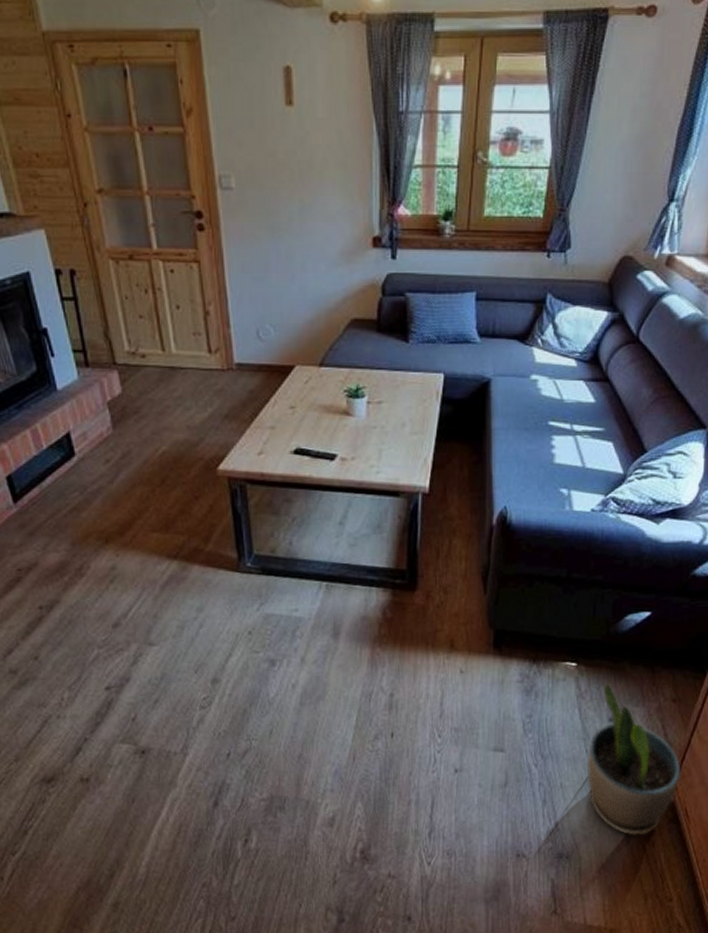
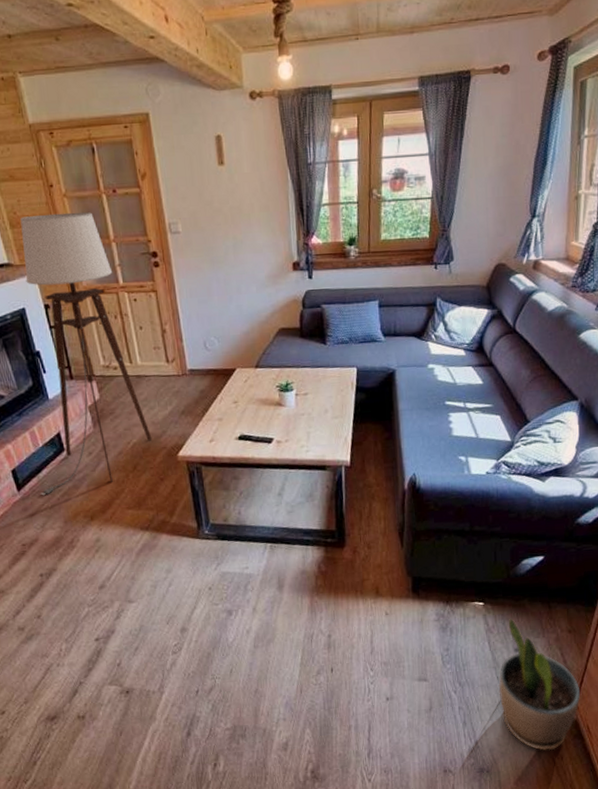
floor lamp: none [27,152,187,510] -> present [20,212,152,496]

